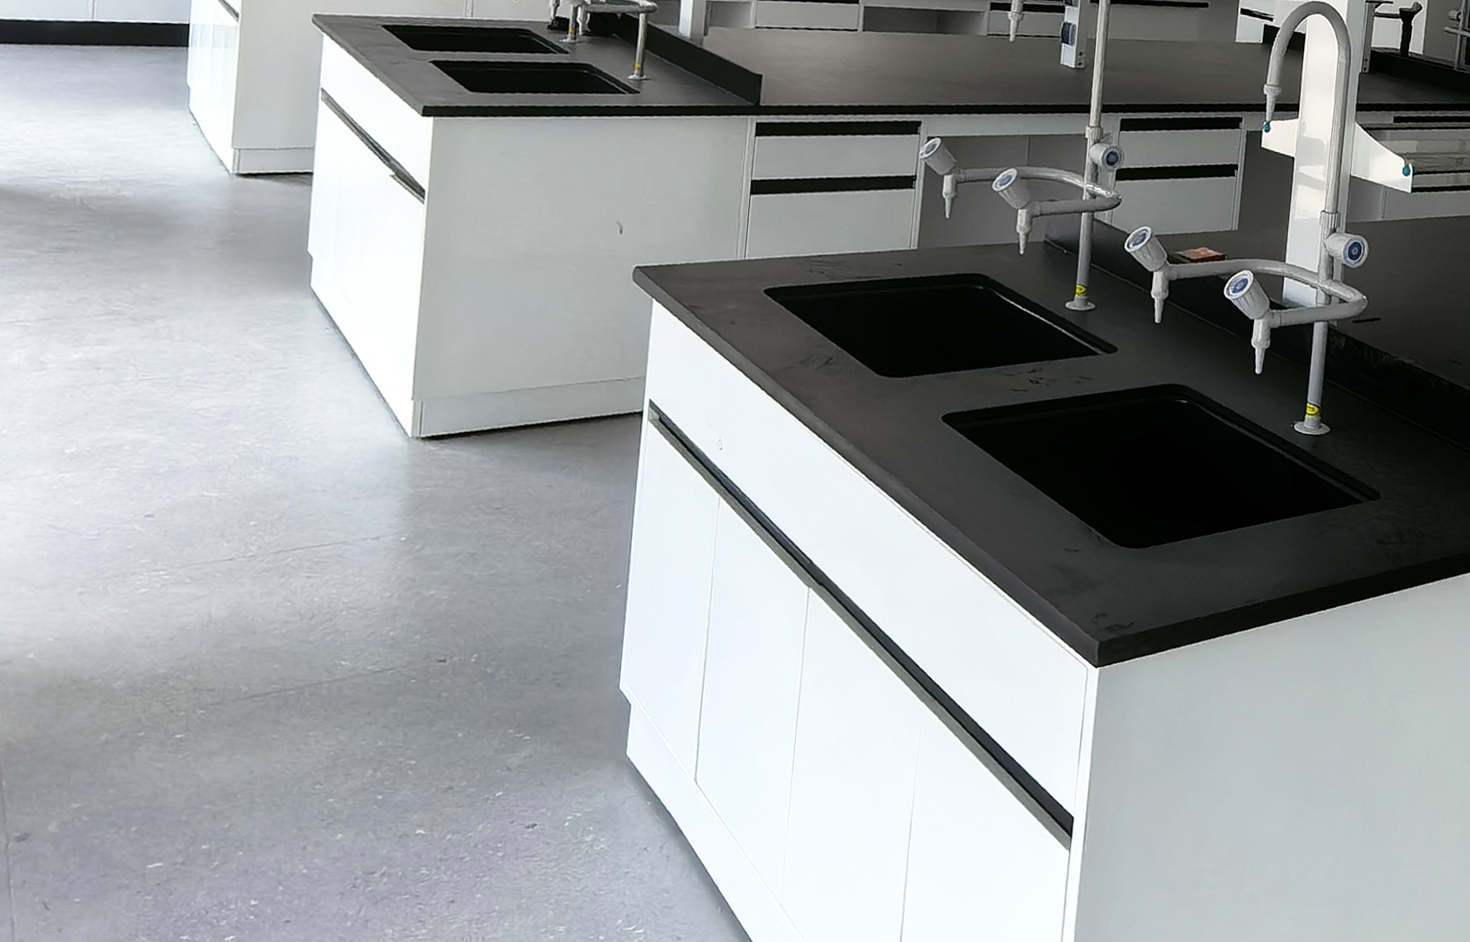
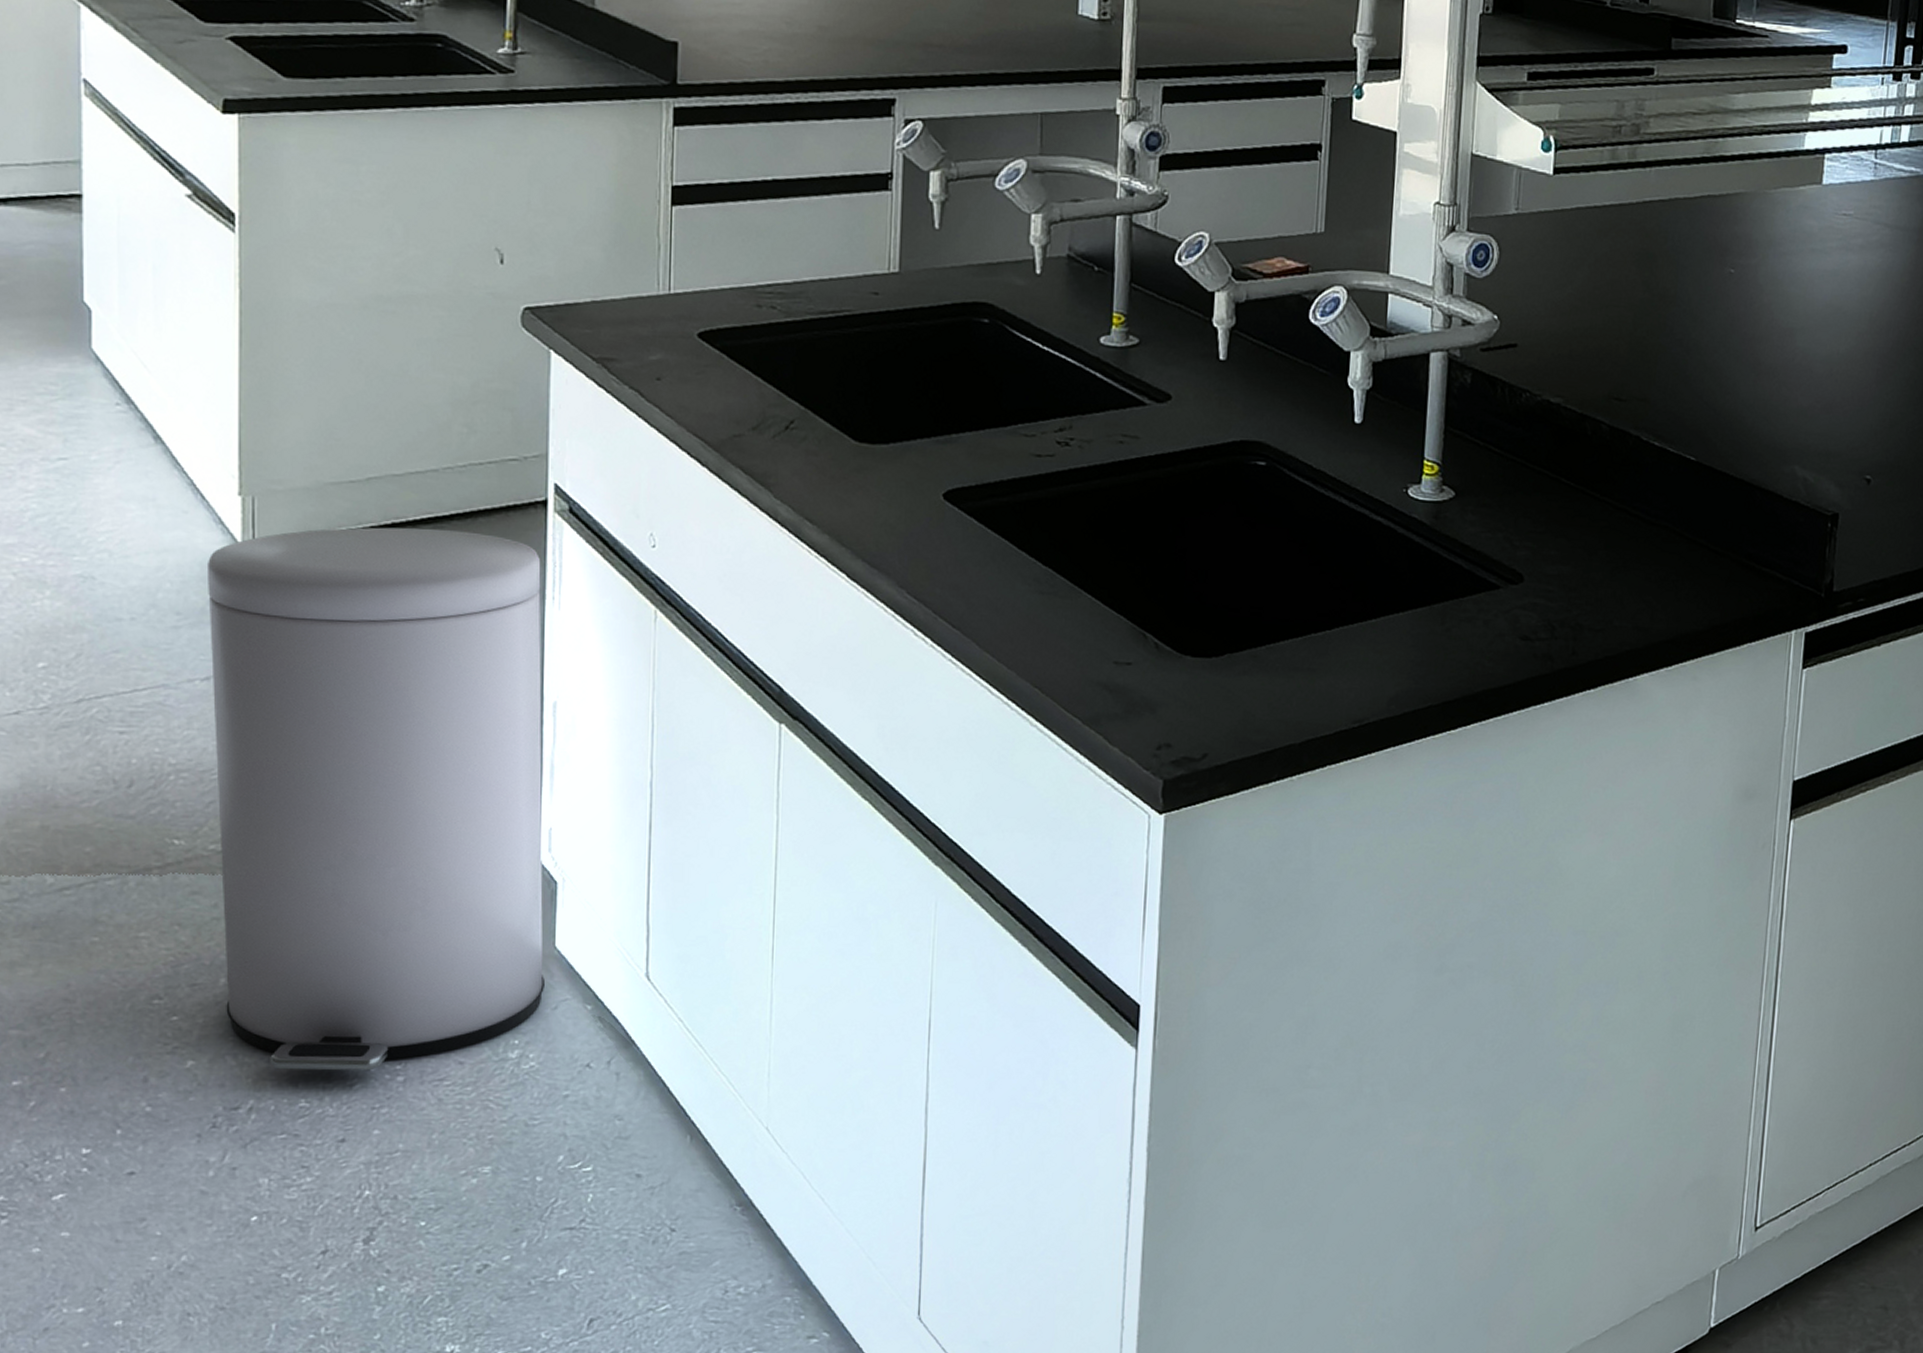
pedal bin: none [370,427,636,847] -> present [206,527,545,1071]

